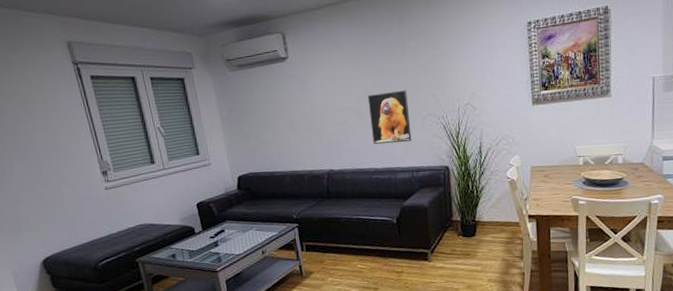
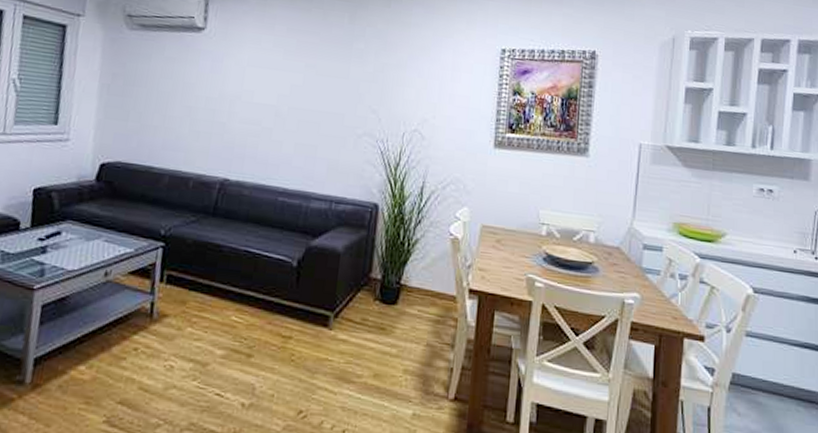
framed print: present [367,90,412,145] -> none [288,94,344,164]

